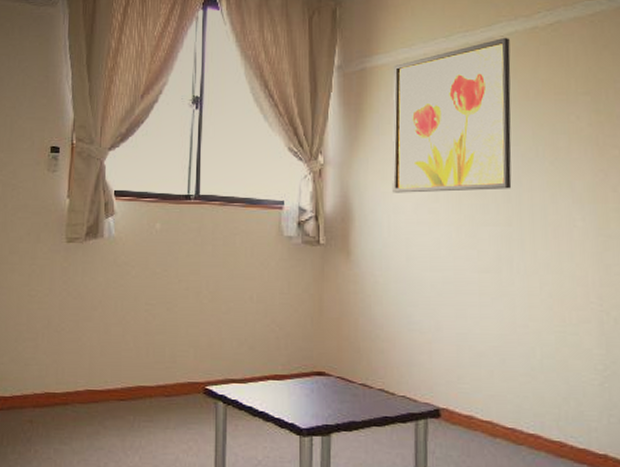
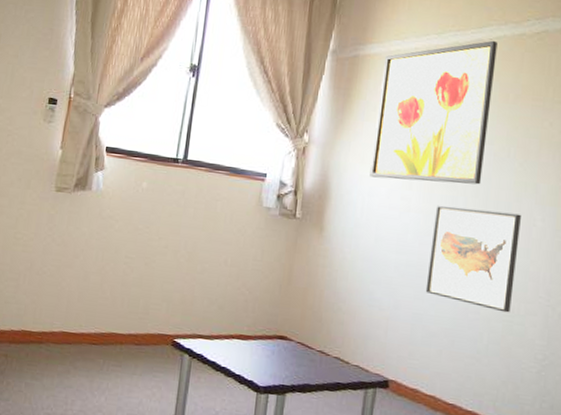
wall art: none [466,215,562,323] -> present [425,205,521,313]

